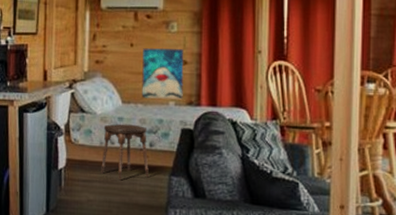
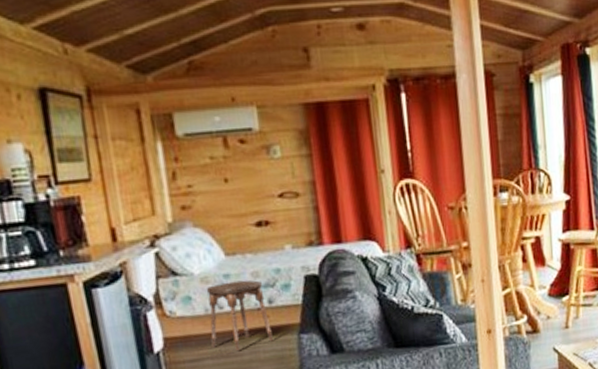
wall art: present [141,47,184,100] -> none [241,178,301,246]

